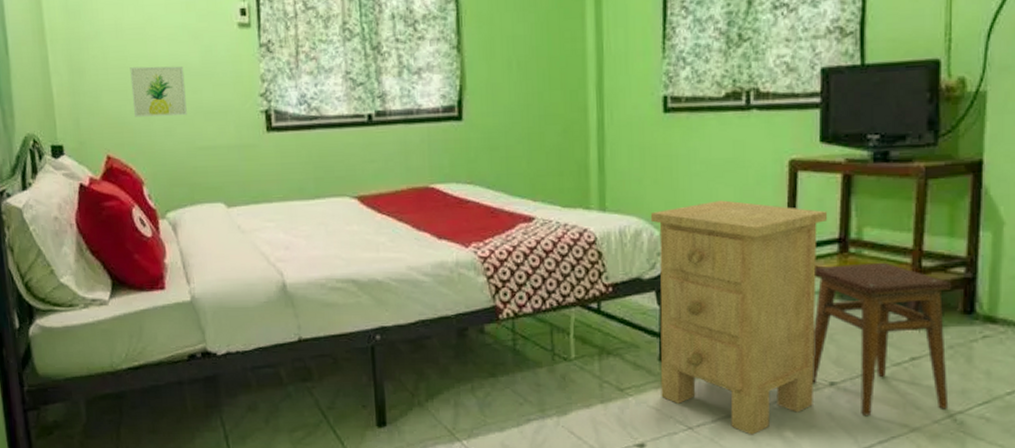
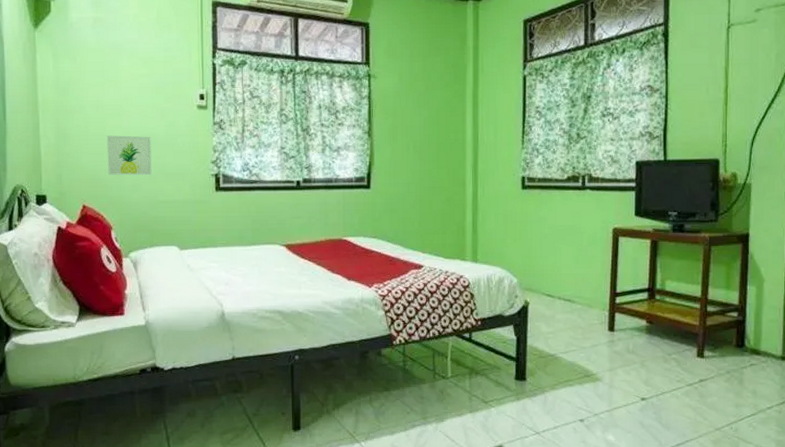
nightstand: present [650,200,828,435] -> none [510,257,641,439]
stool: present [811,262,952,415] -> none [628,307,729,424]

